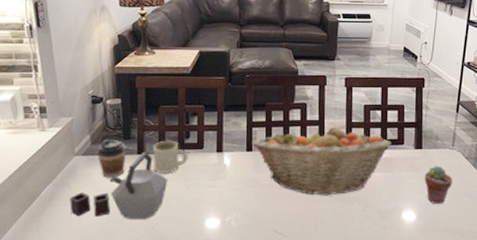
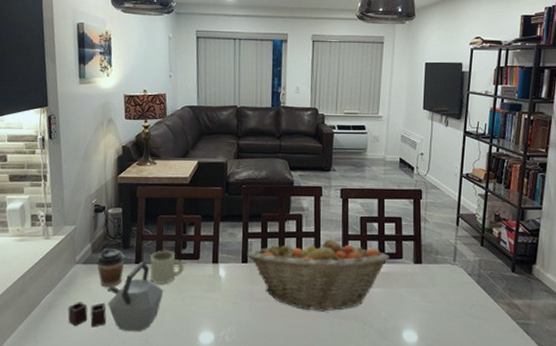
potted succulent: present [424,165,453,204] -> none [425,281,456,324]

